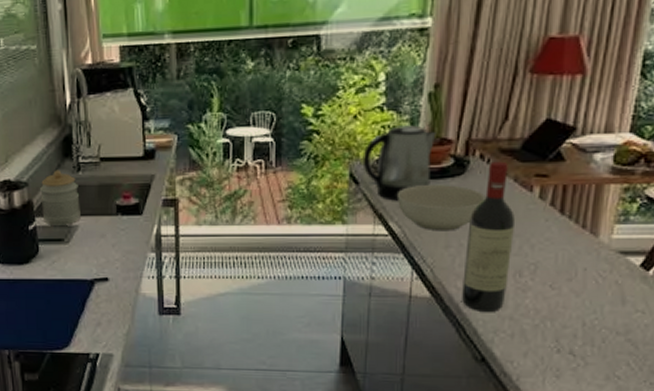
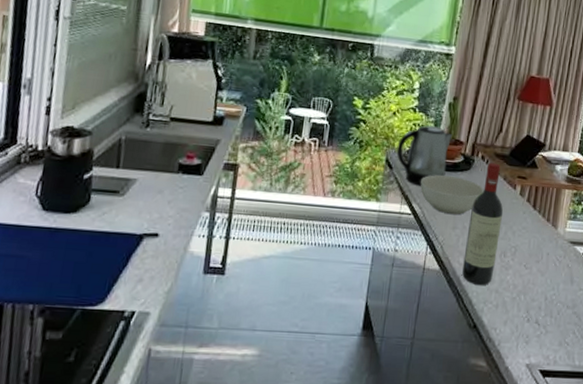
jar: present [39,170,82,225] -> none [101,123,144,178]

